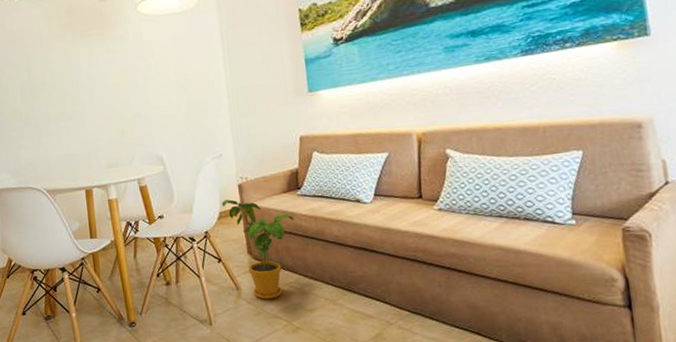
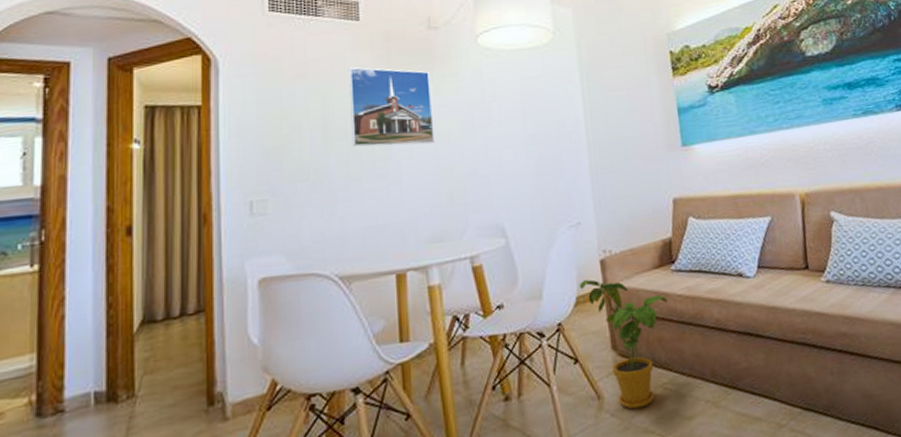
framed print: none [43,34,108,96] -> present [349,66,435,147]

